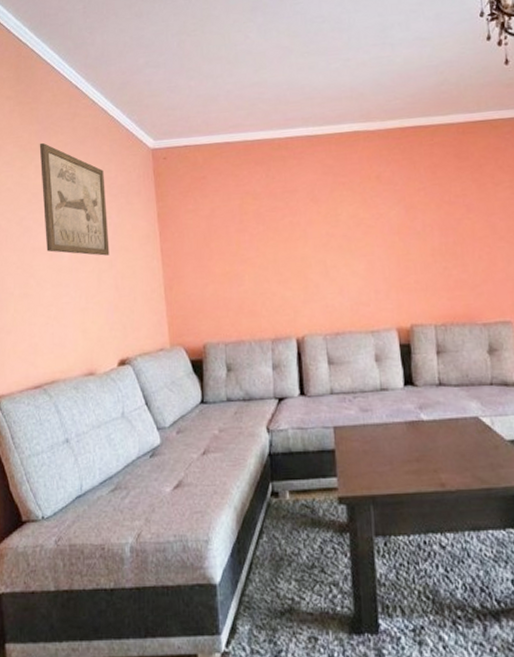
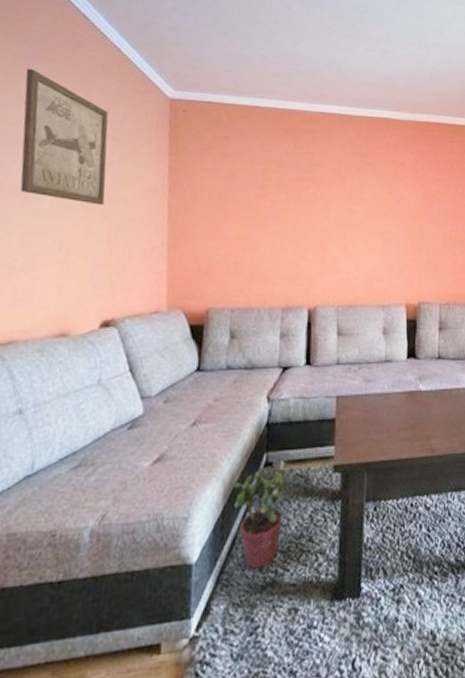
potted plant: none [245,492,297,594] -> present [233,462,290,569]

